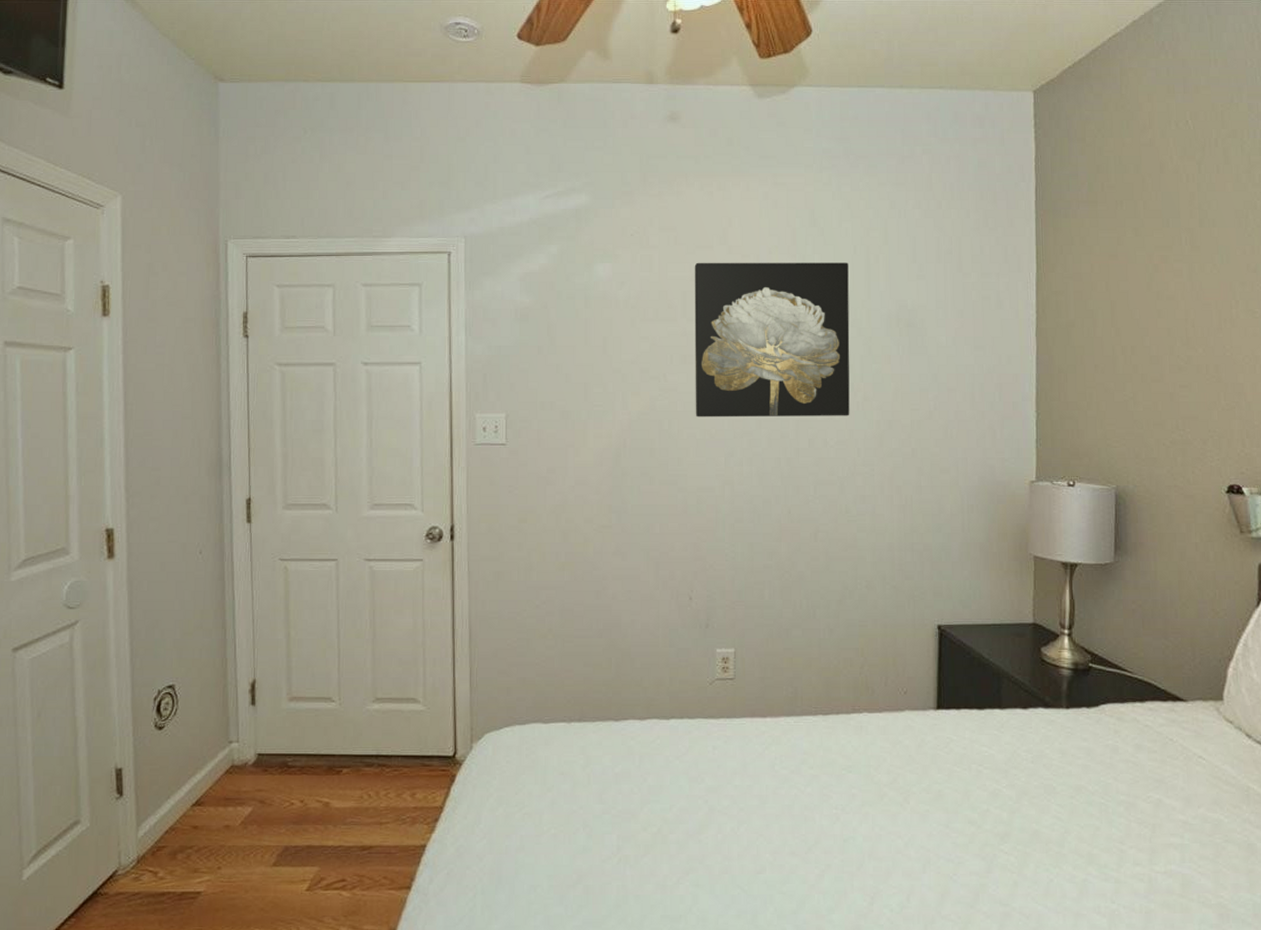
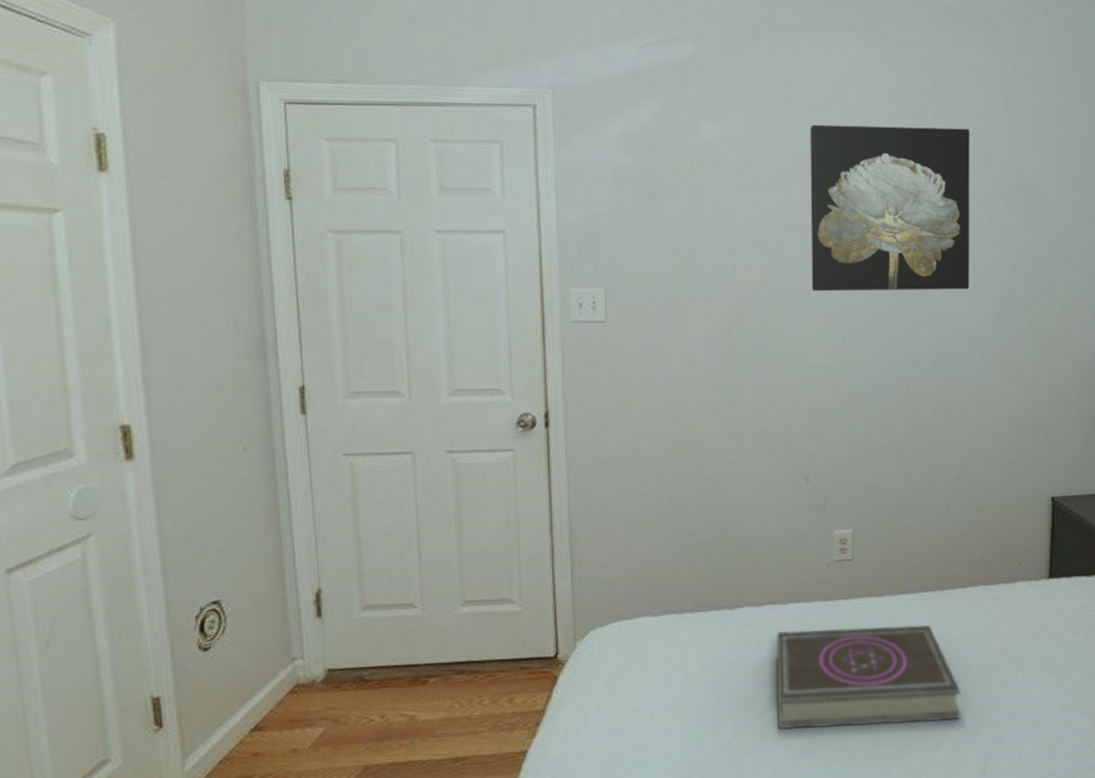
book: none [660,745,846,850] -> present [776,624,961,730]

